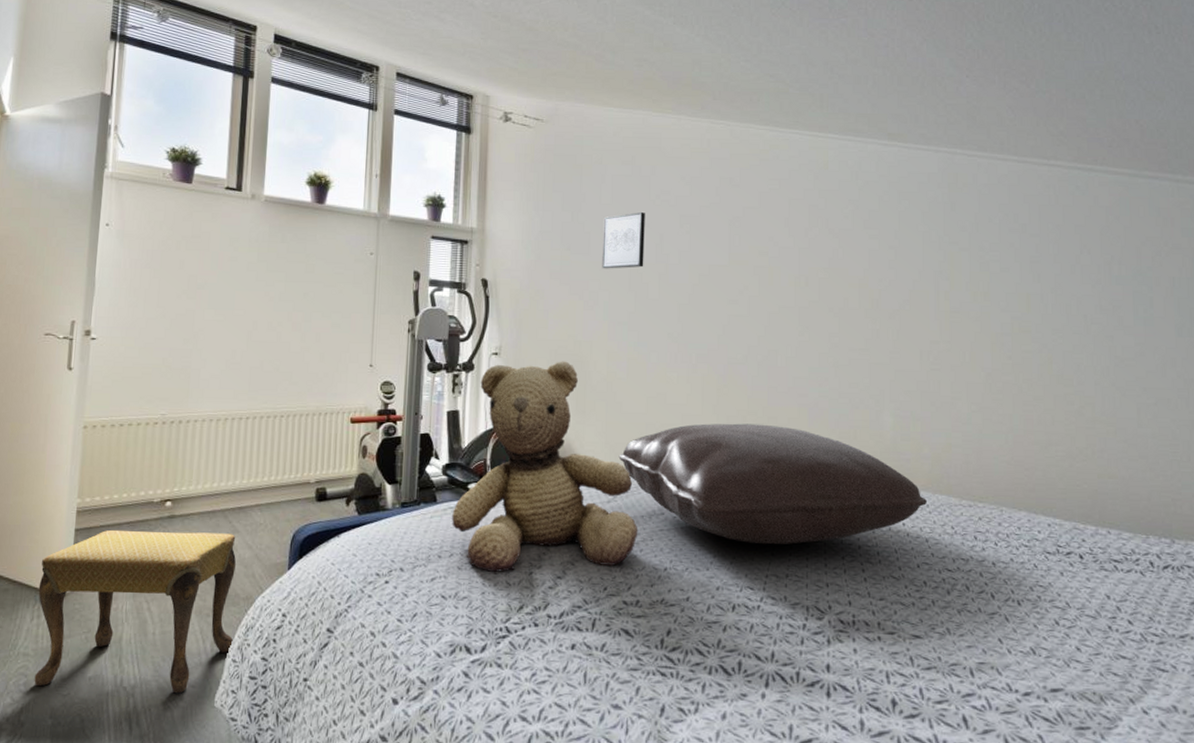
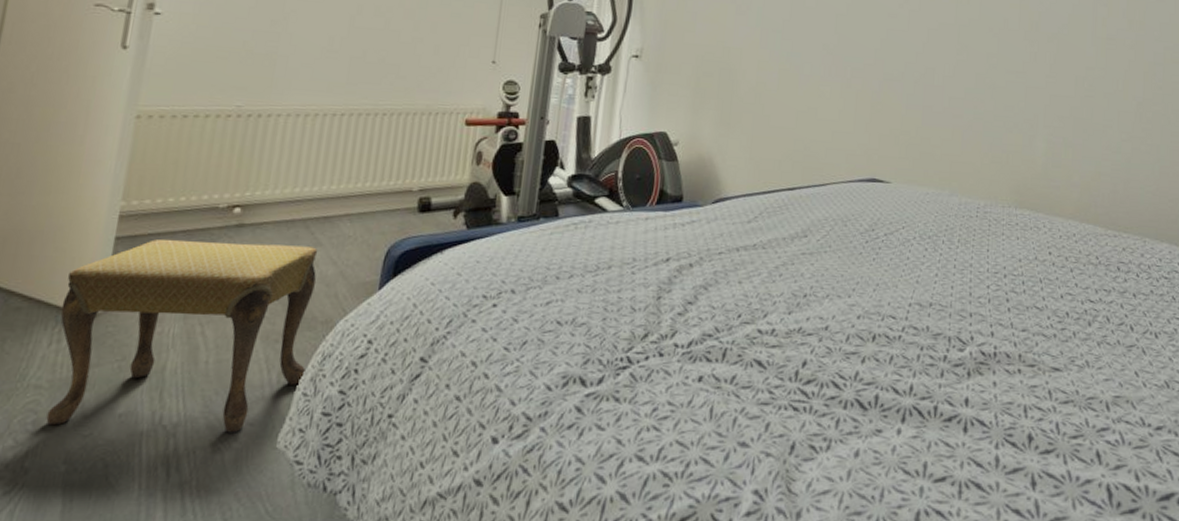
teddy bear: present [452,361,638,573] -> none [574,68,779,297]
pillow: present [618,423,927,545] -> none [763,142,1074,272]

